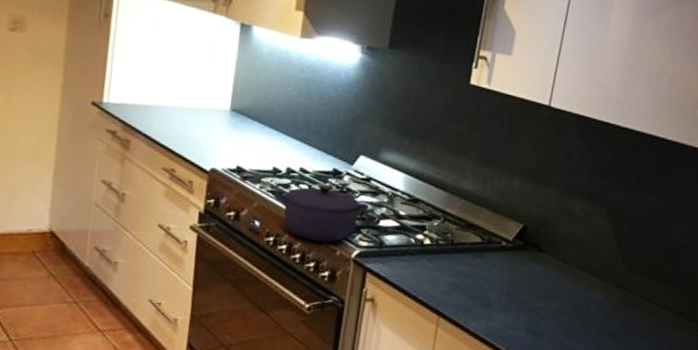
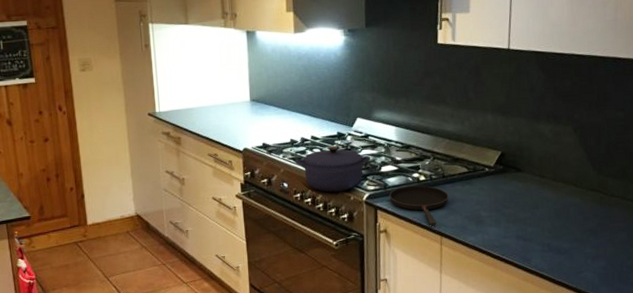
frying pan: none [384,248,455,302] -> present [389,185,449,226]

